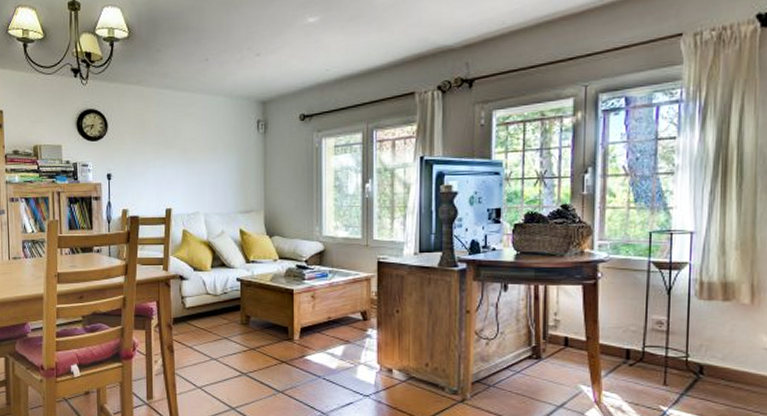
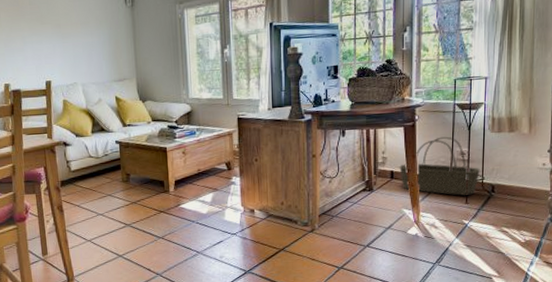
basket: none [576,300,683,375] -> present [399,136,480,196]

